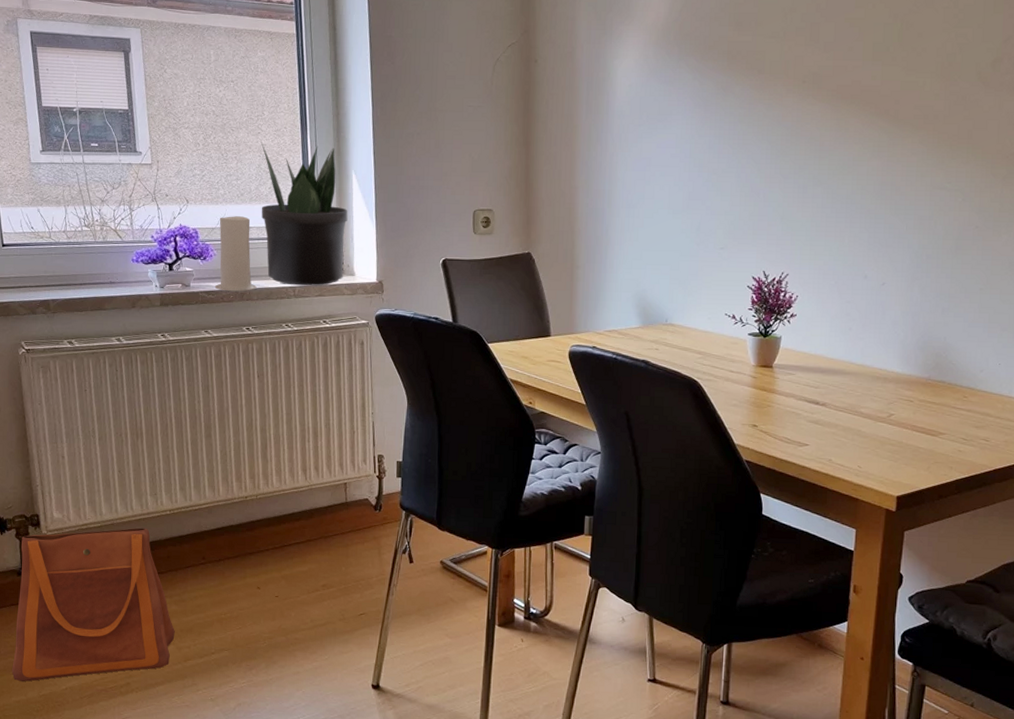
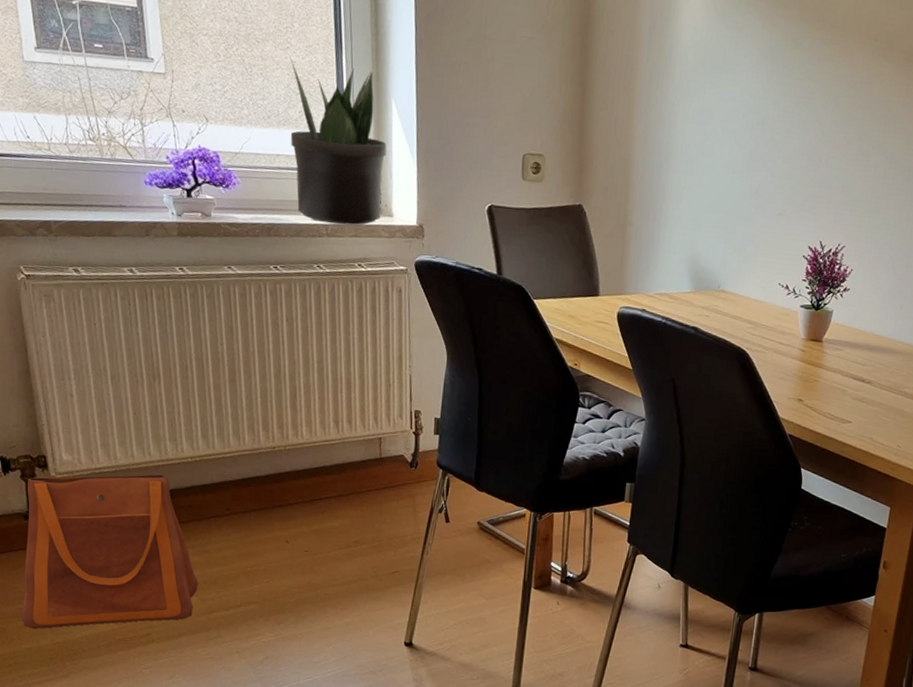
candle: present [214,216,257,292] -> none [238,140,285,226]

